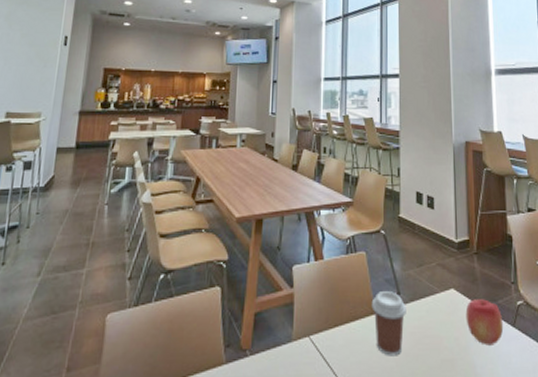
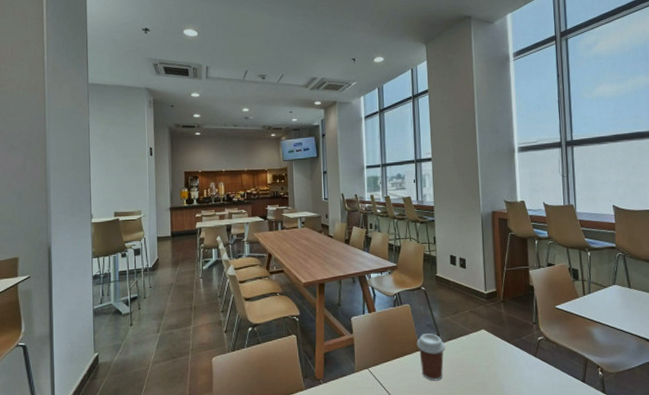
apple: present [465,299,504,346] -> none [494,336,527,371]

